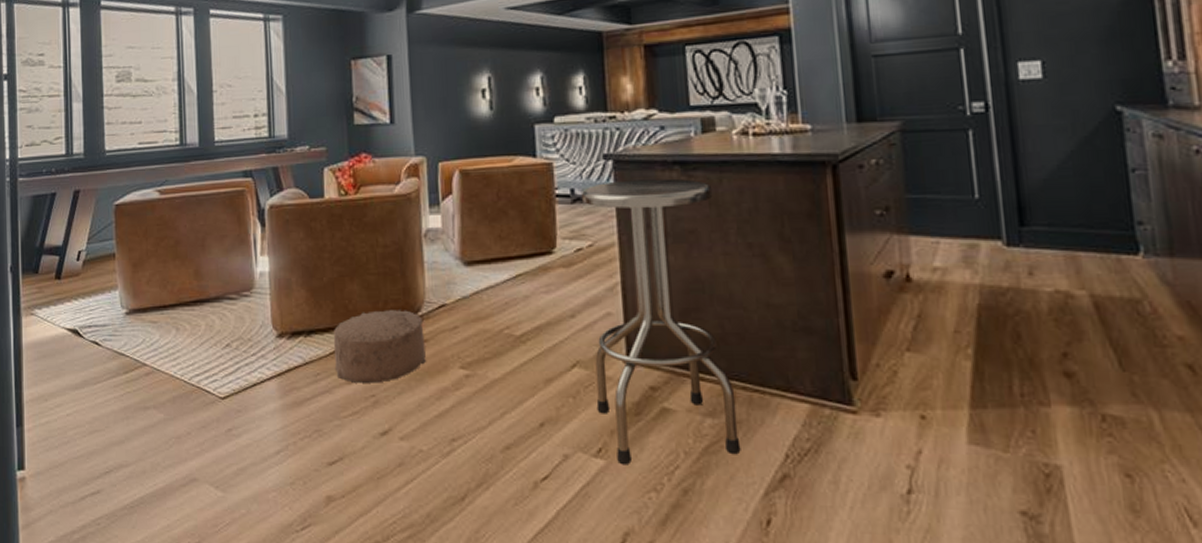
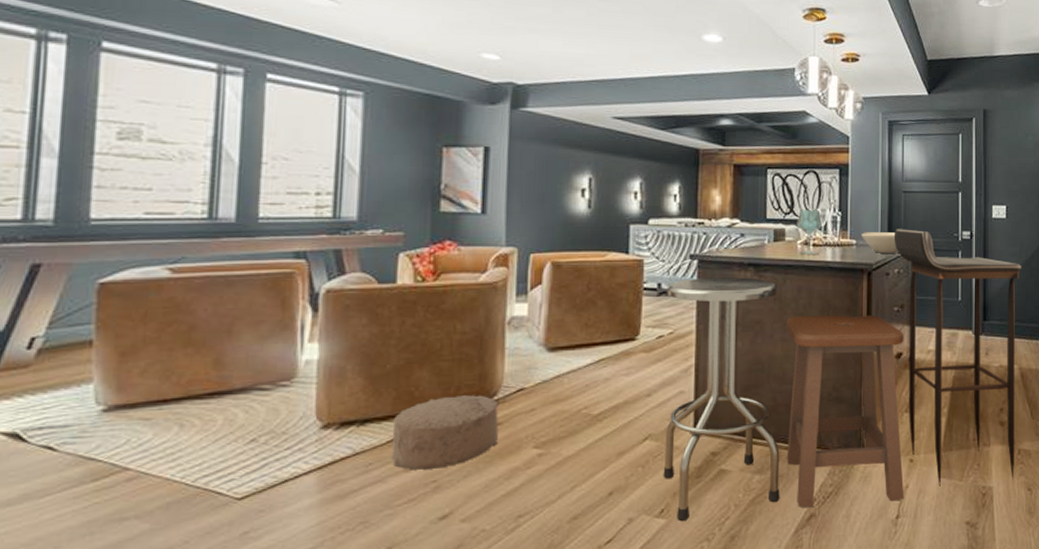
stool: none [727,220,918,469] -> present [786,314,905,508]
wine glass: none [729,90,762,148] -> present [797,210,822,255]
bowl: none [818,111,873,140] -> present [861,232,898,253]
bar stool: none [866,105,1098,459] -> present [894,229,1021,486]

